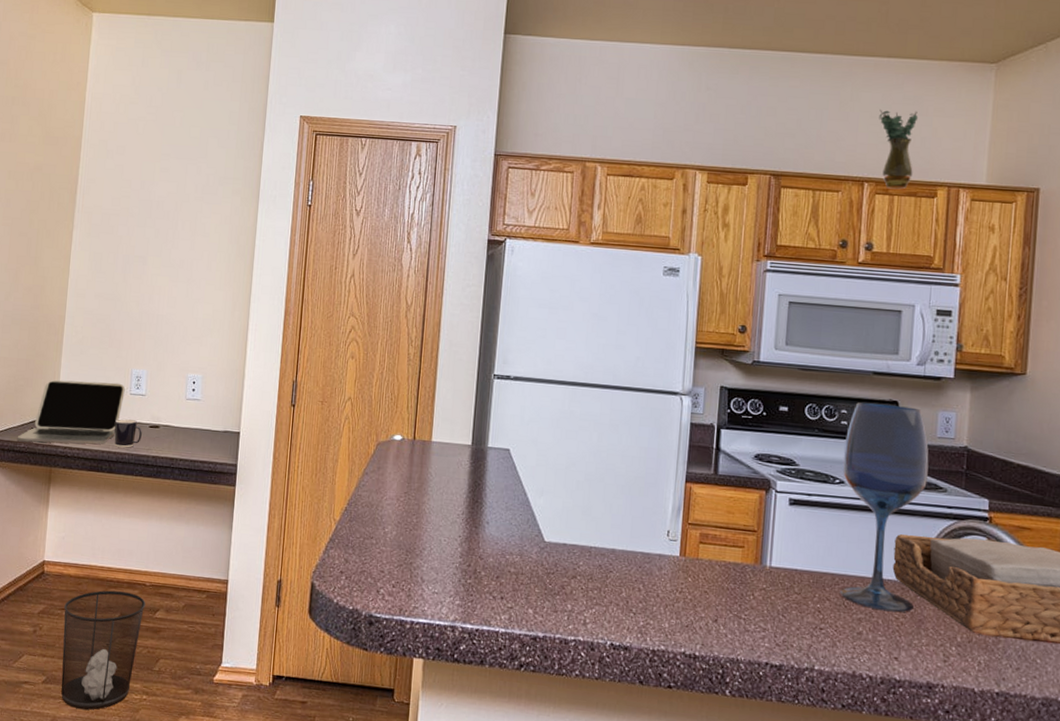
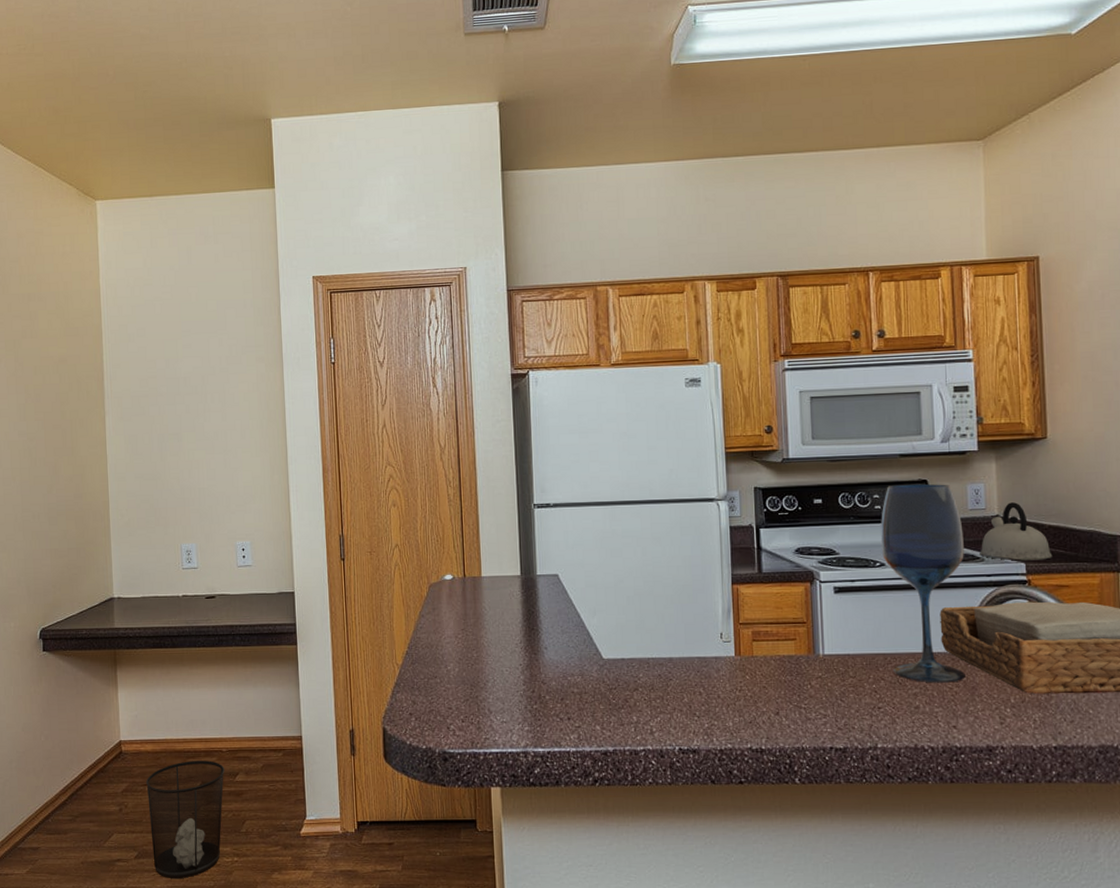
laptop: present [17,380,125,445] -> none [78,559,177,629]
mug: present [114,419,142,448] -> none [171,593,199,622]
vase: present [879,110,919,190] -> none [875,196,915,275]
kettle: none [943,435,1018,499] -> present [980,502,1053,561]

